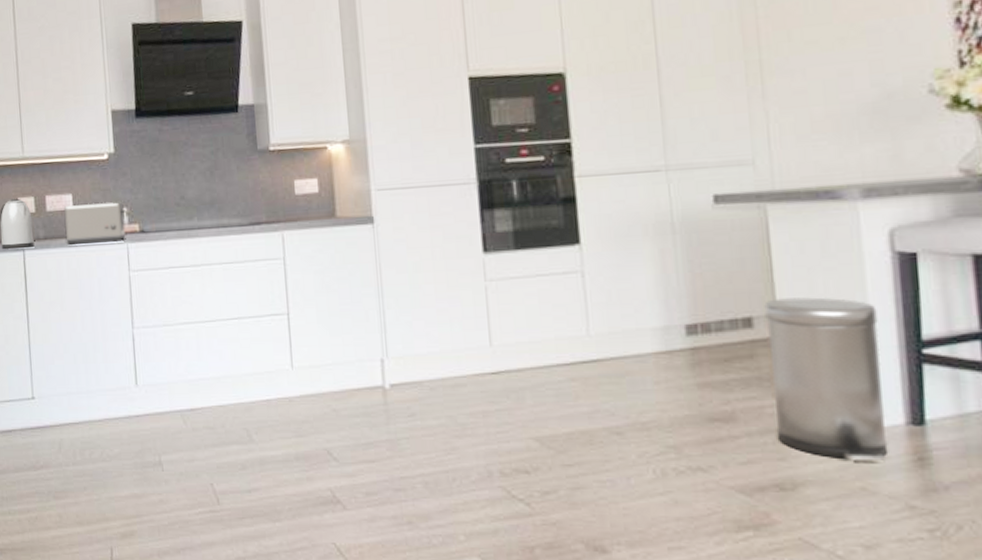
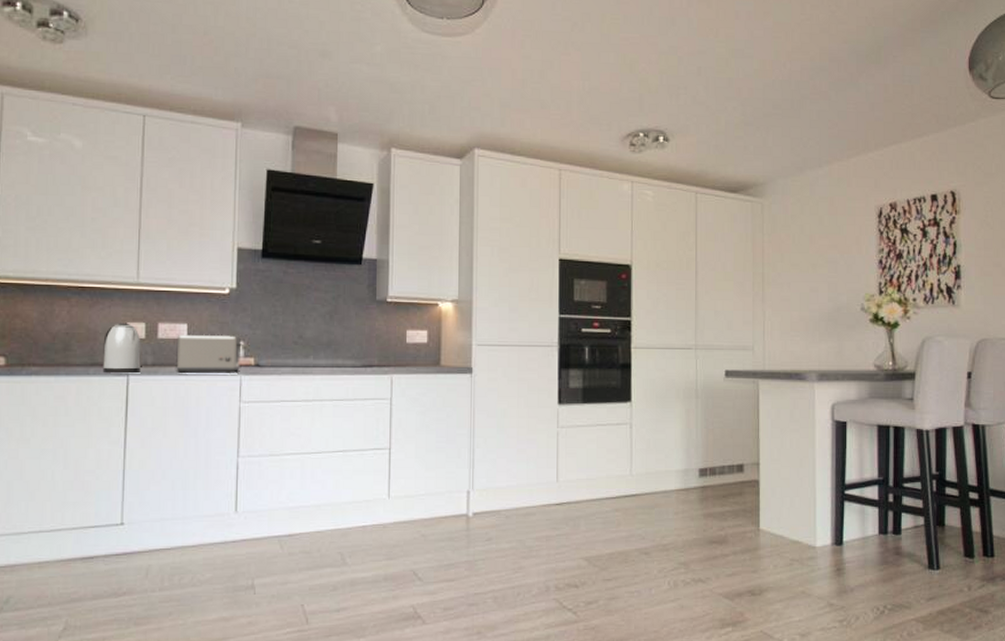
pedal bin: present [764,297,889,460] -> none [752,451,820,571]

